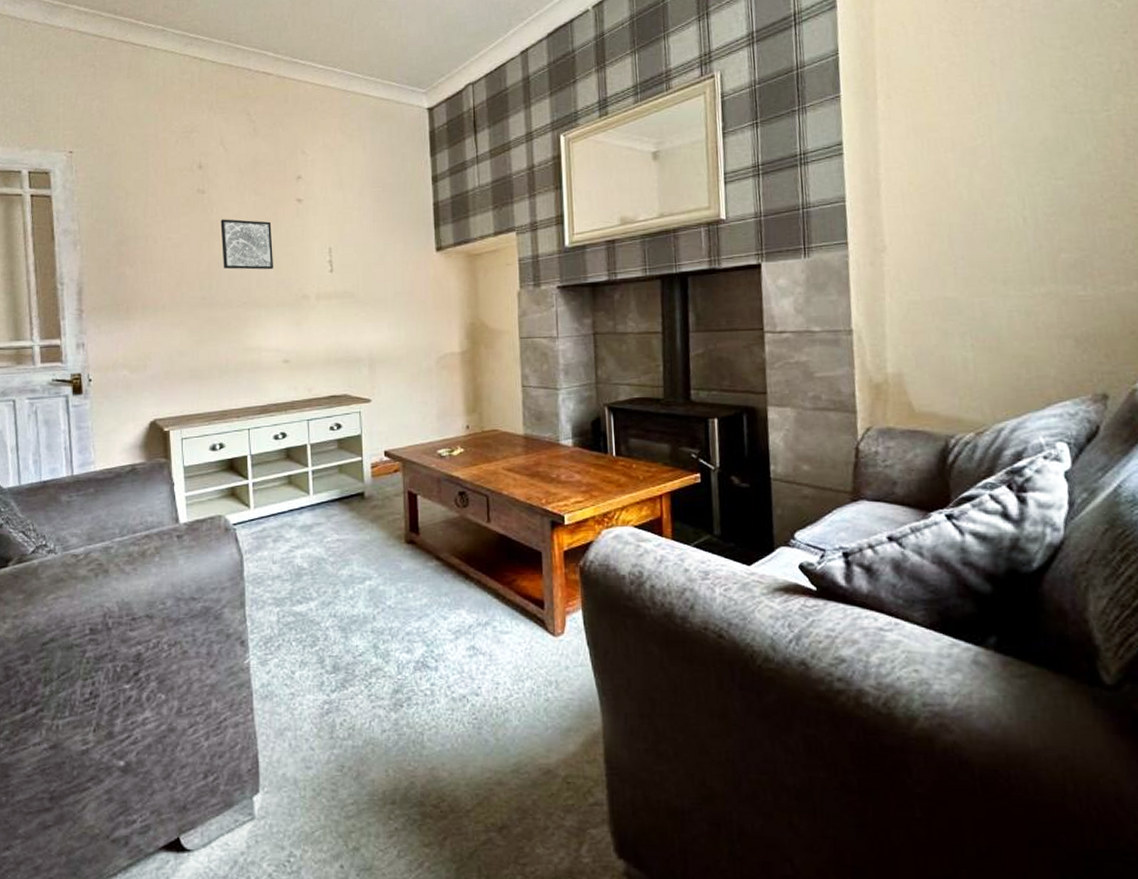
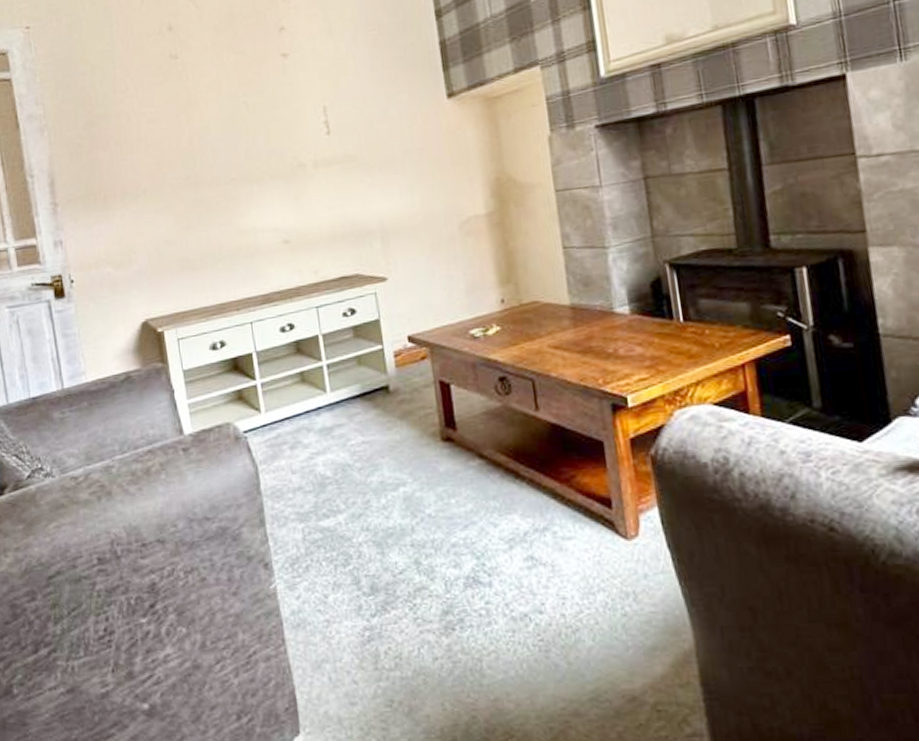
wall art: present [220,219,274,270] -> none [198,83,263,142]

